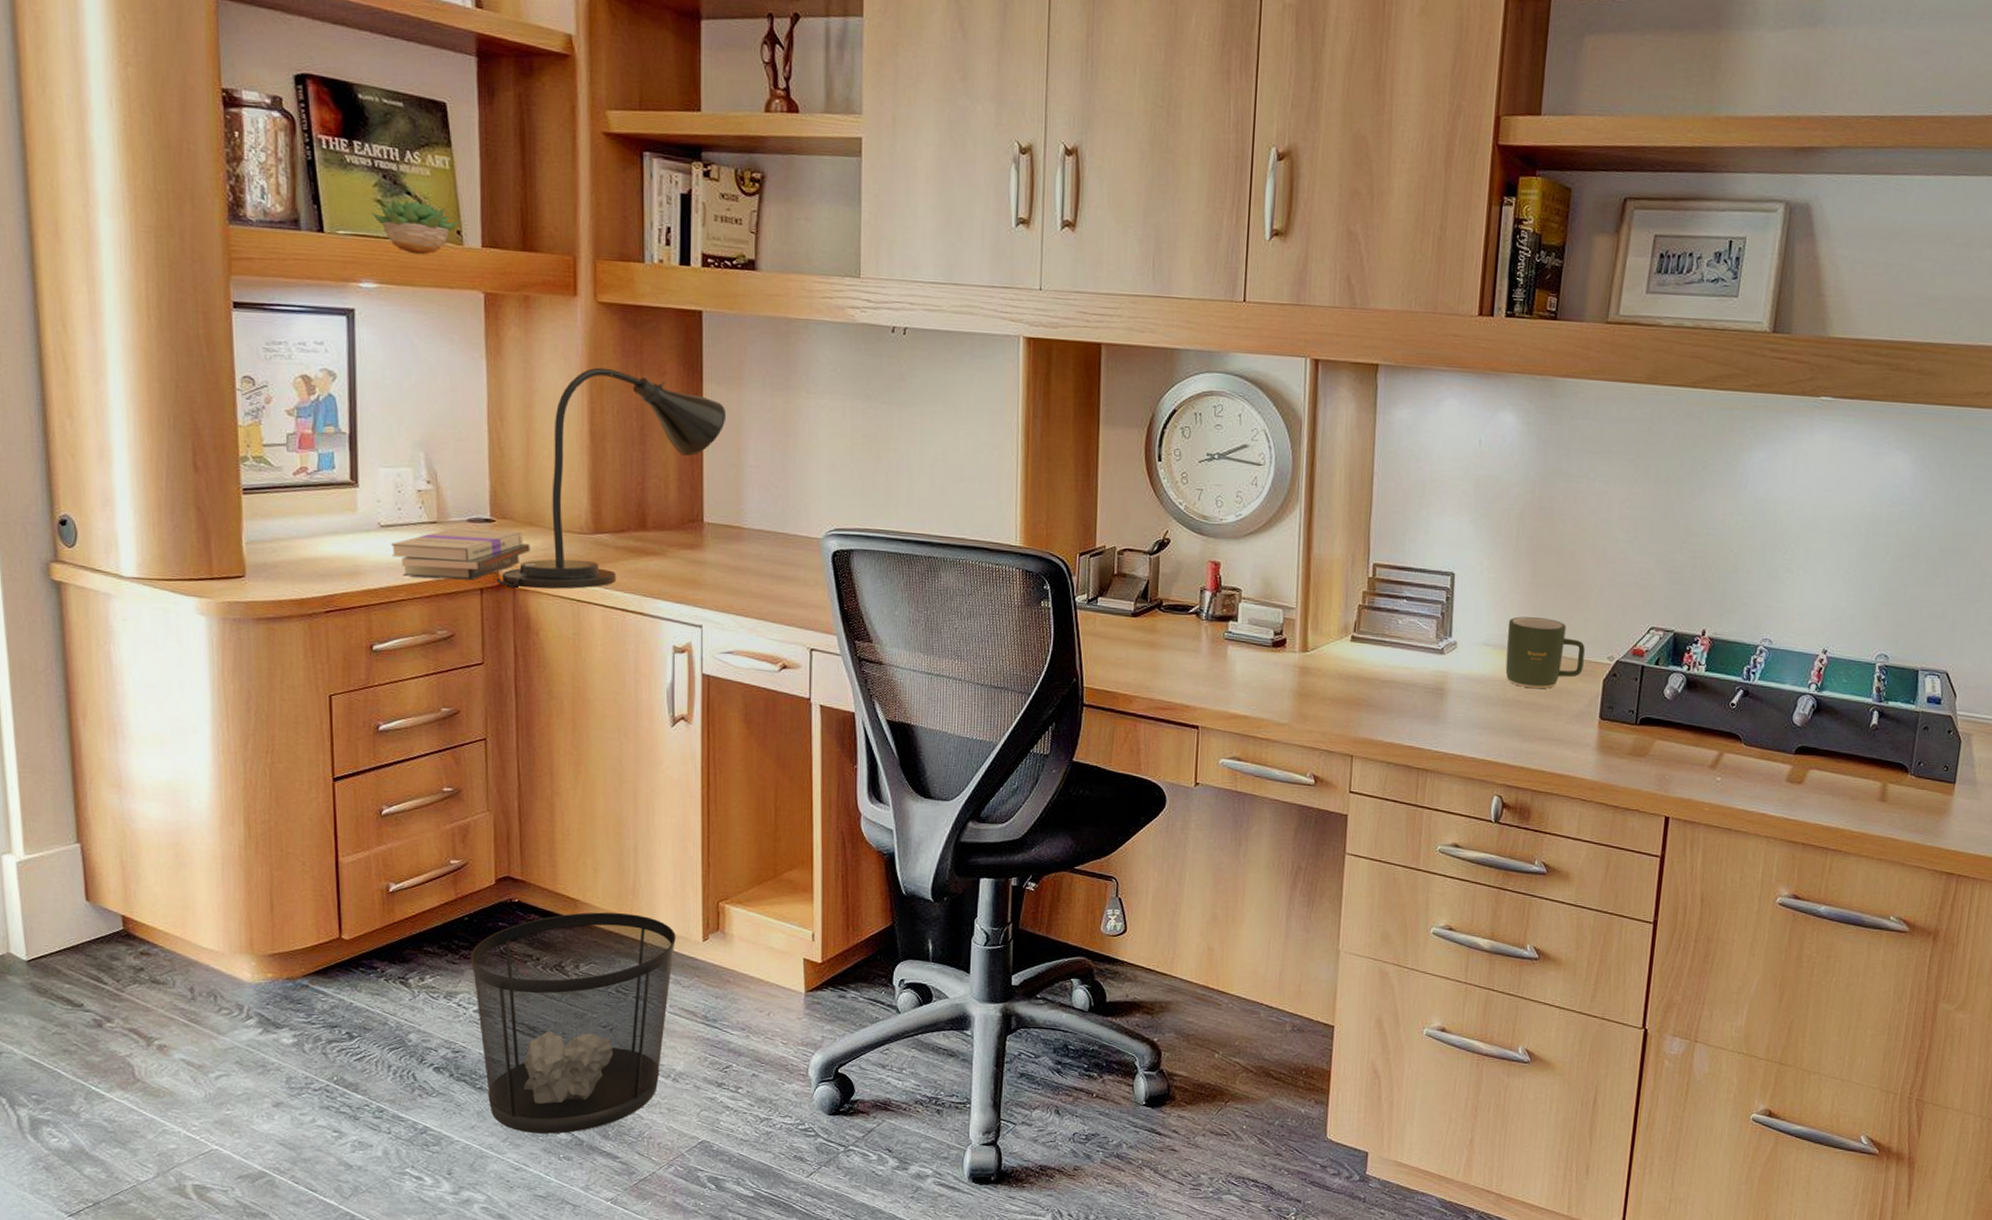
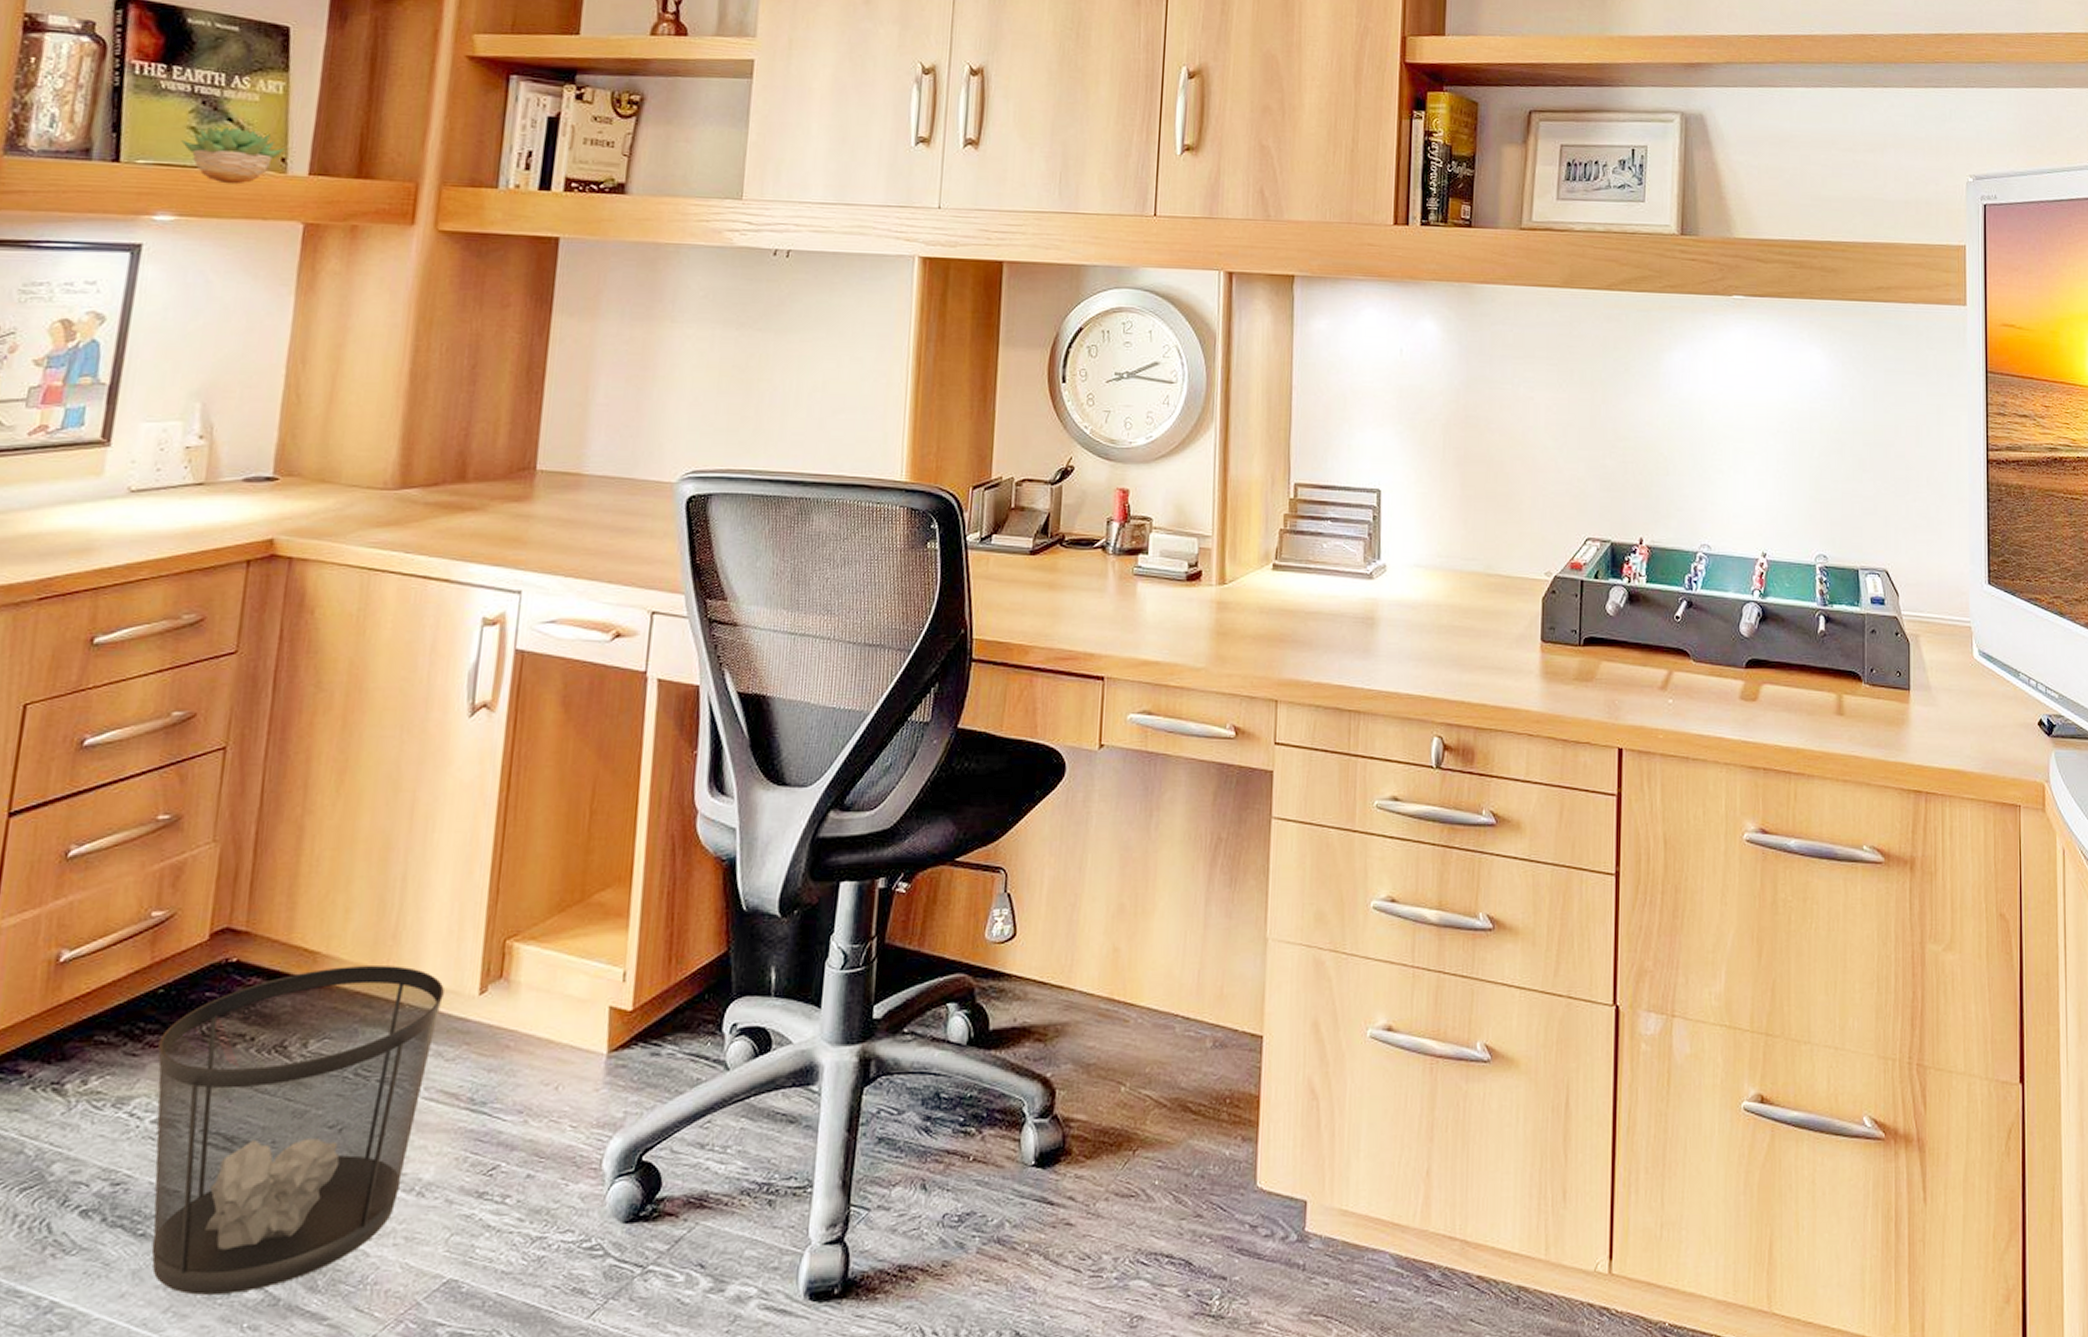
books: present [391,528,530,580] -> none [139,489,319,551]
desk lamp: present [496,367,727,589] -> none [268,301,577,559]
mug: present [1505,616,1585,689] -> none [1439,533,1521,612]

